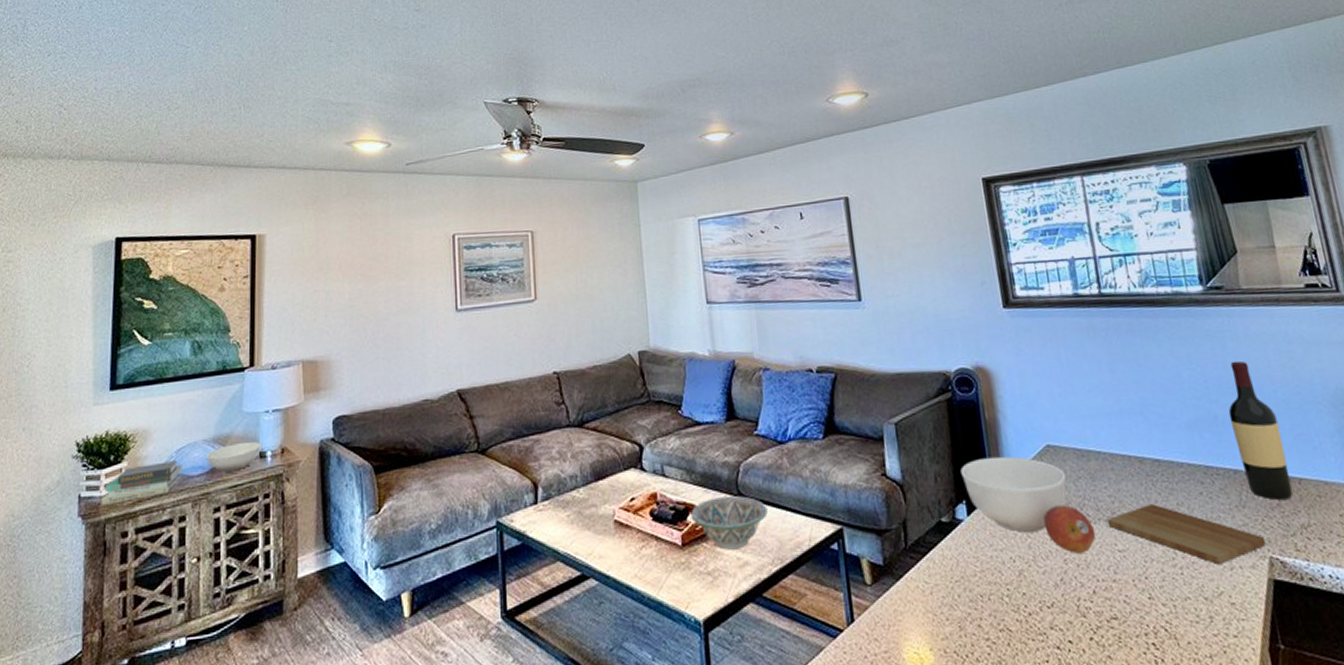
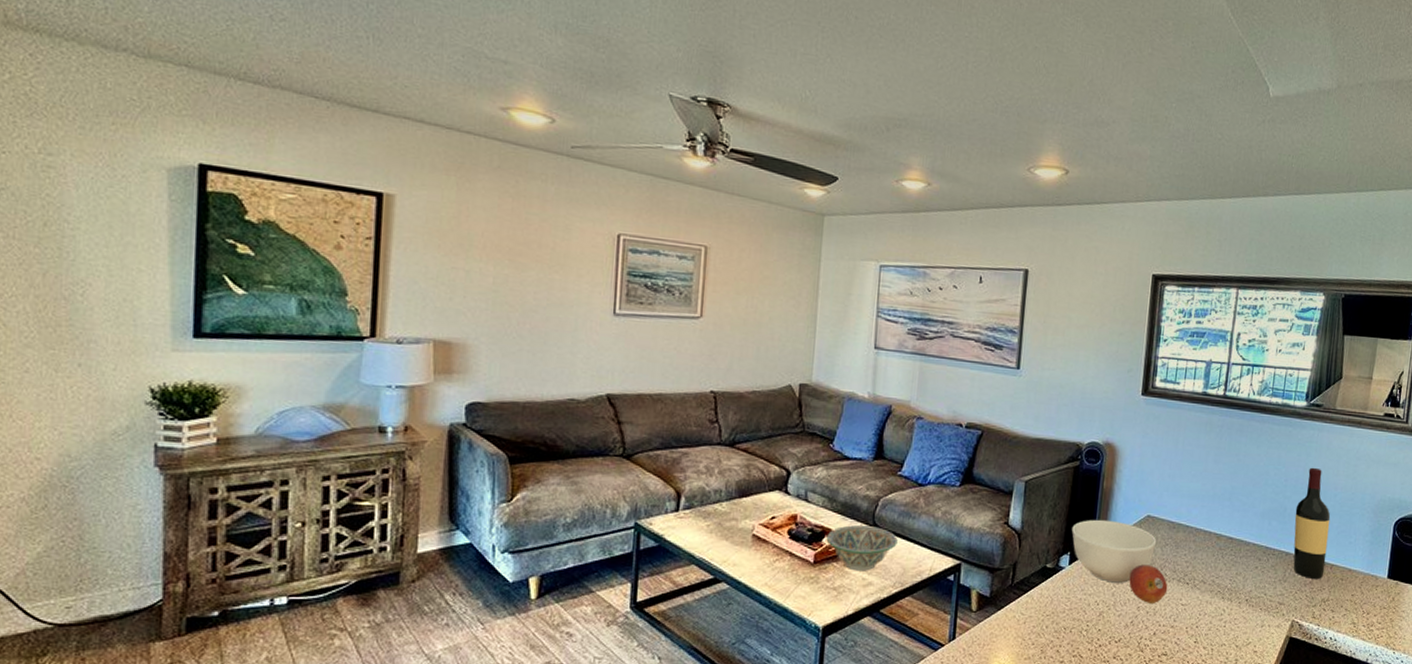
books: present [102,461,182,507] -> none [185,422,285,459]
bowl: present [205,442,261,472] -> none [313,414,381,442]
cutting board: present [1107,504,1267,564] -> none [1179,571,1293,622]

